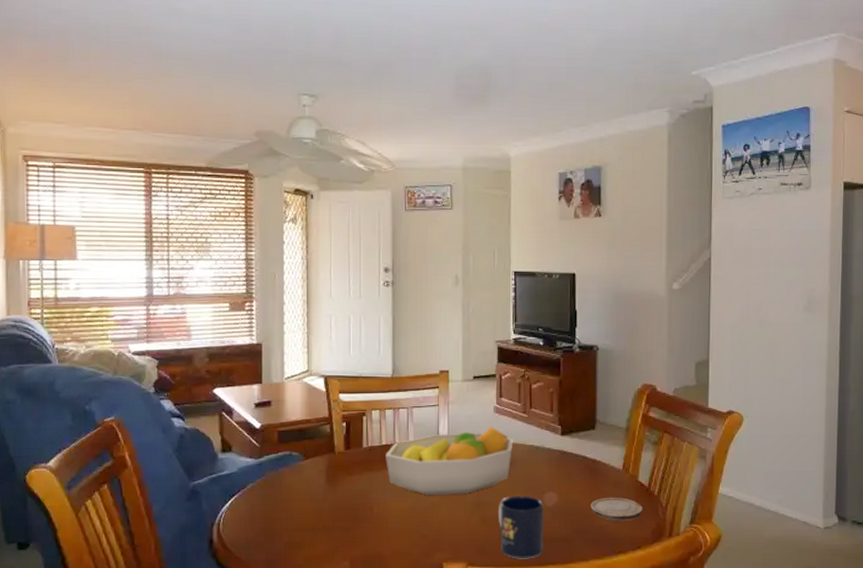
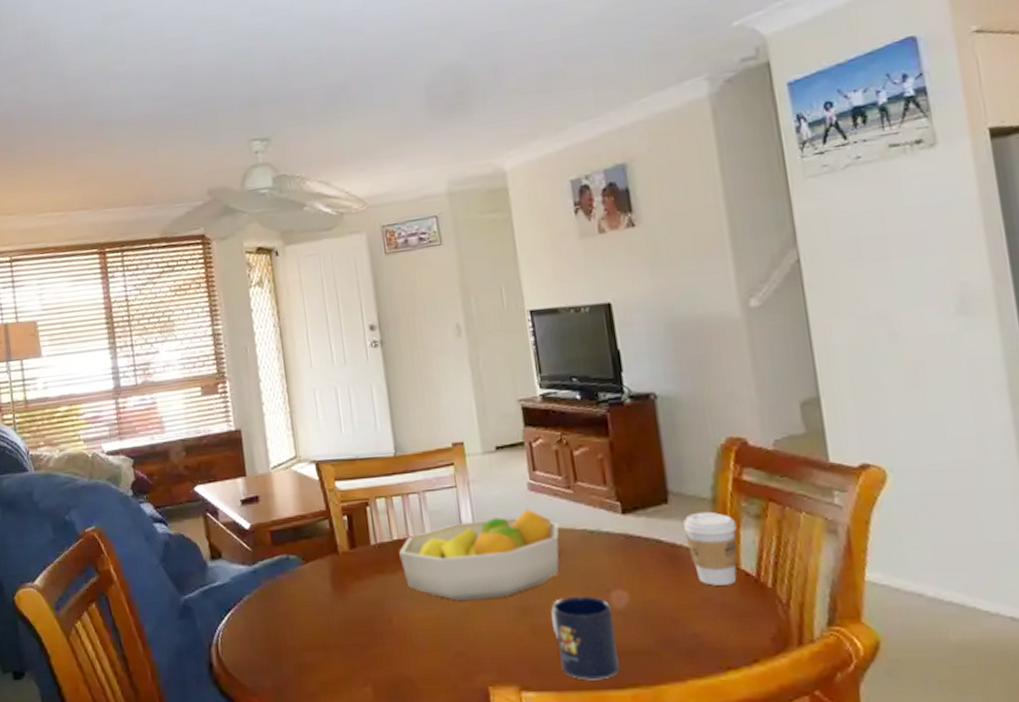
wood slice: present [590,498,642,522] -> none [676,593,753,627]
coffee cup: none [604,437,640,492] -> present [683,511,738,586]

